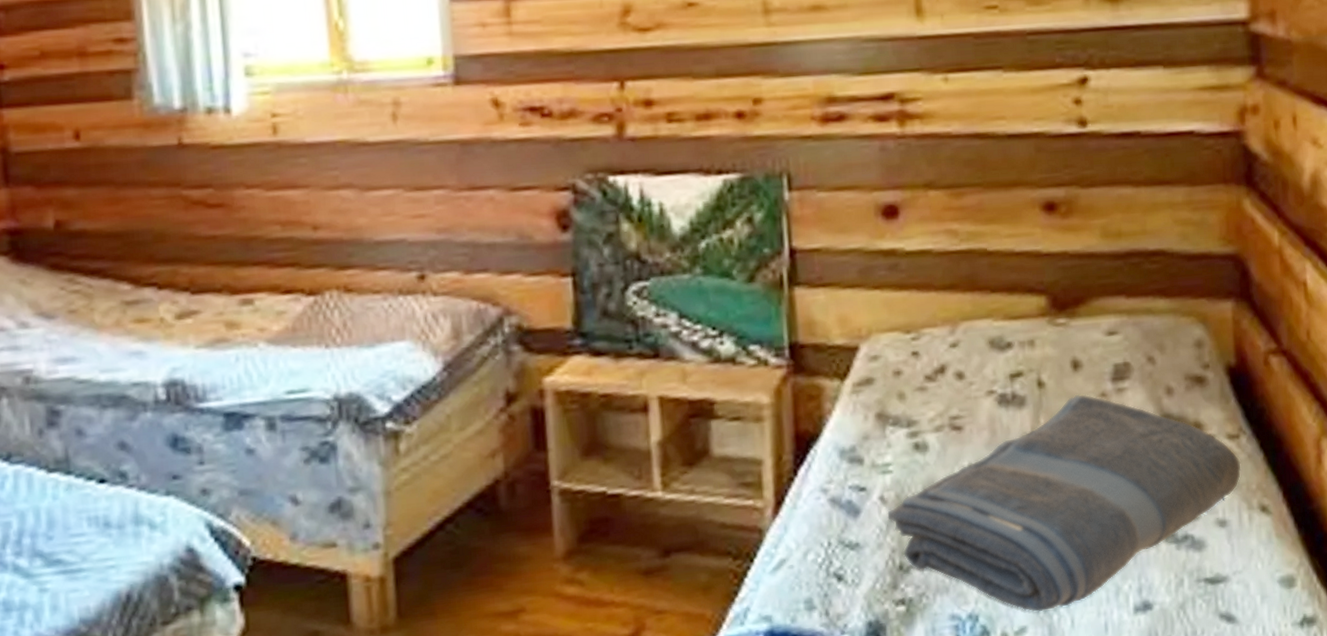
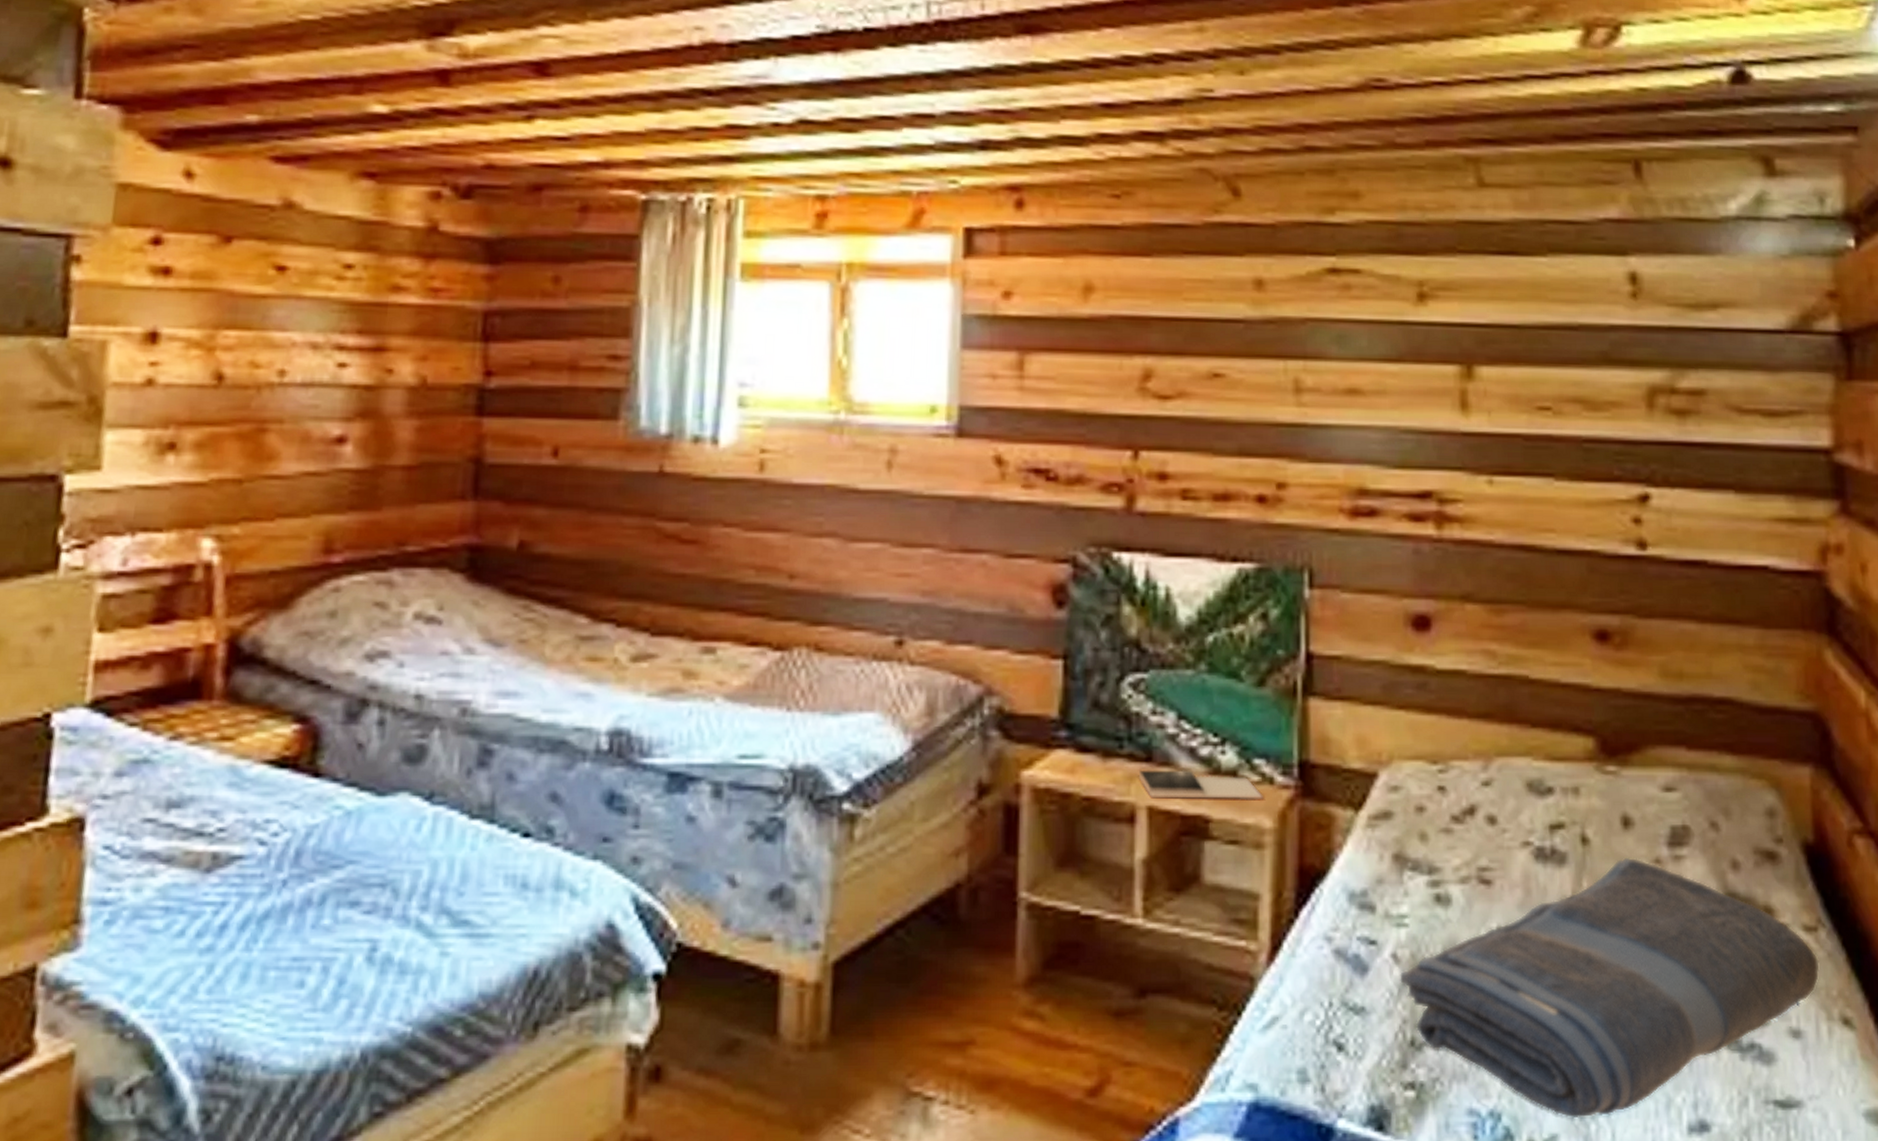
book: none [649,360,760,389] -> present [1139,769,1263,801]

